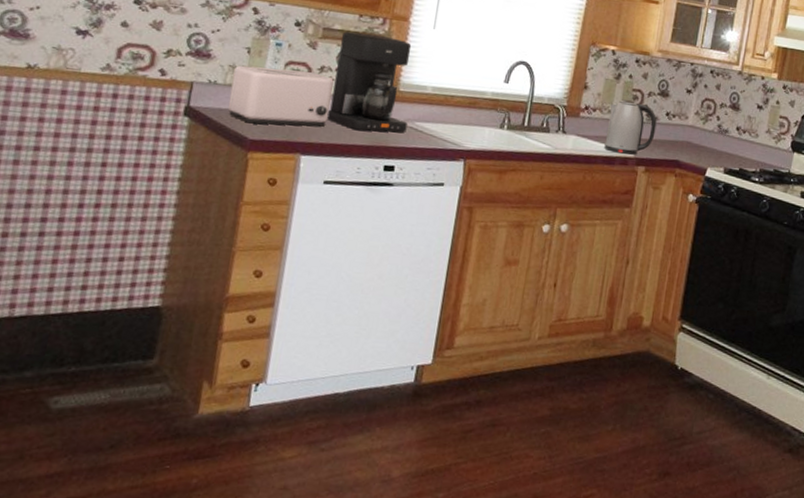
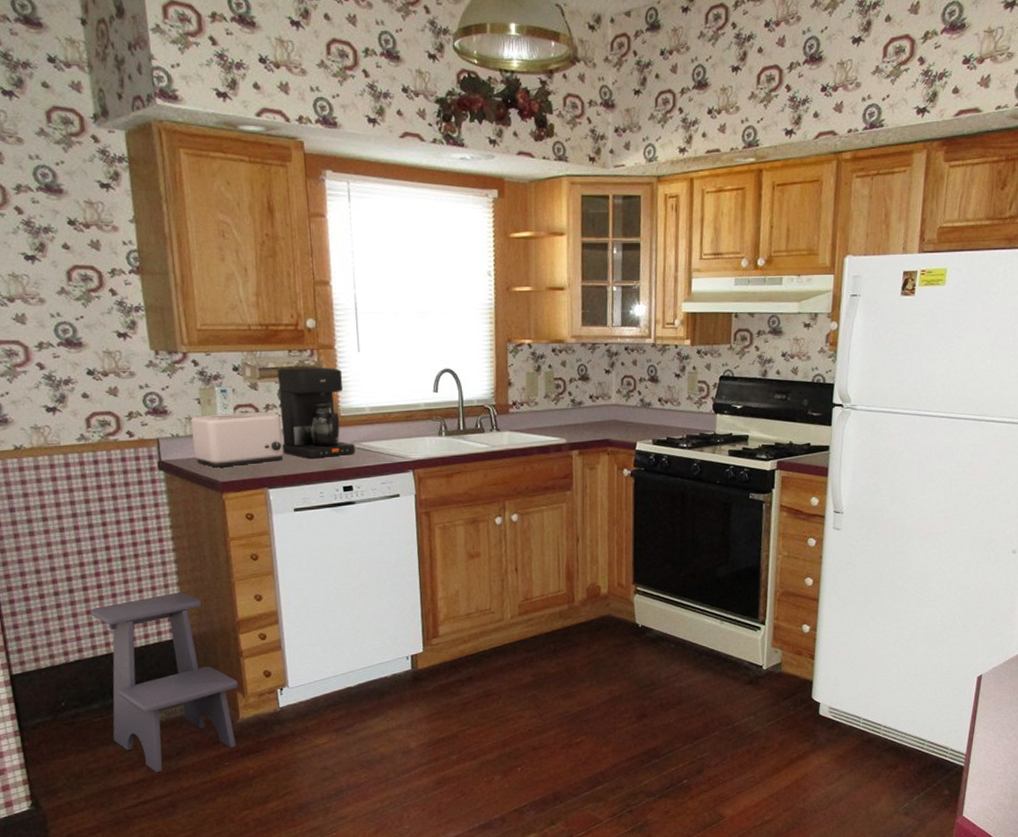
step stool: none [37,253,208,468] -> present [91,592,238,773]
kettle: present [604,99,657,156] -> none [536,388,583,442]

